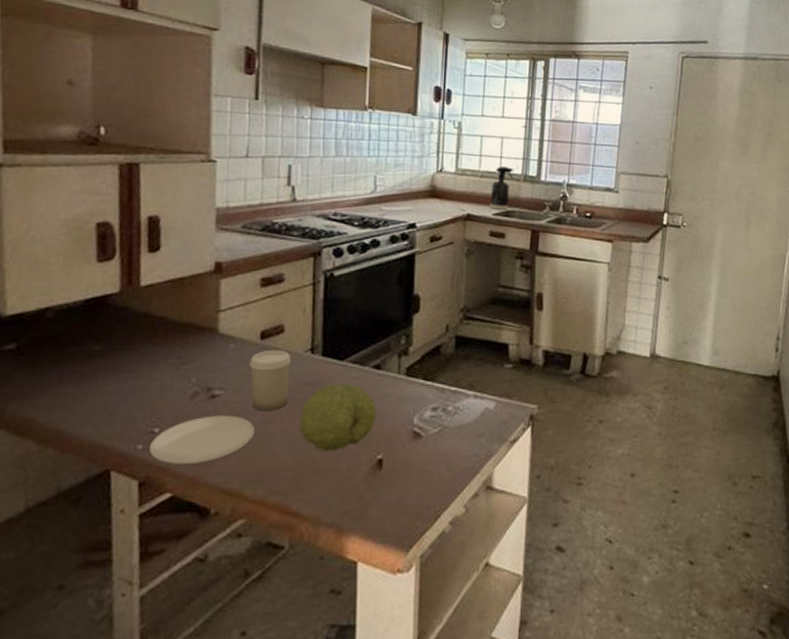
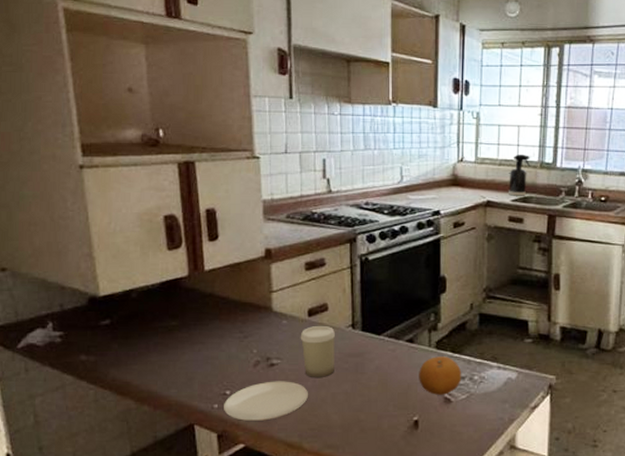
fruit: present [299,382,377,451] -> none [345,354,411,412]
fruit: none [385,385,434,429] -> present [419,356,462,395]

